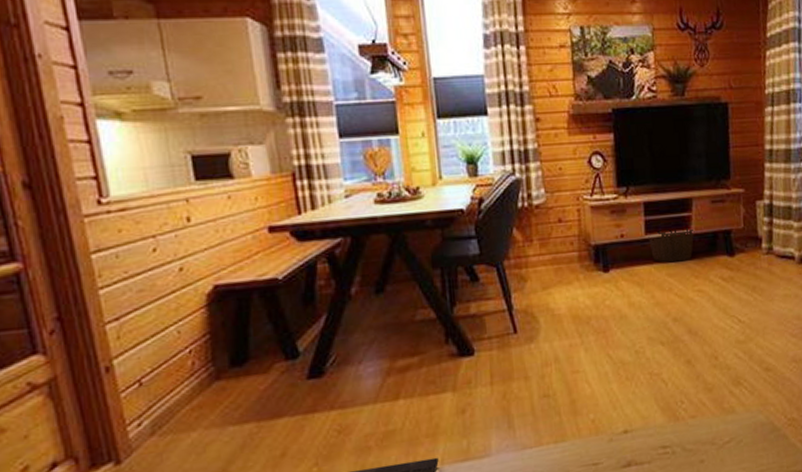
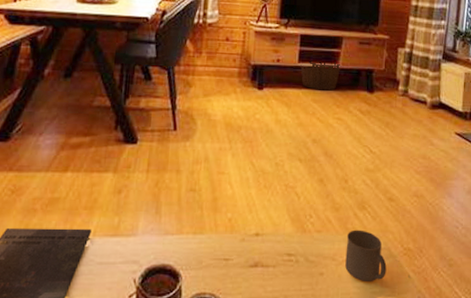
cup: none [724,407,772,462] -> present [345,229,387,283]

